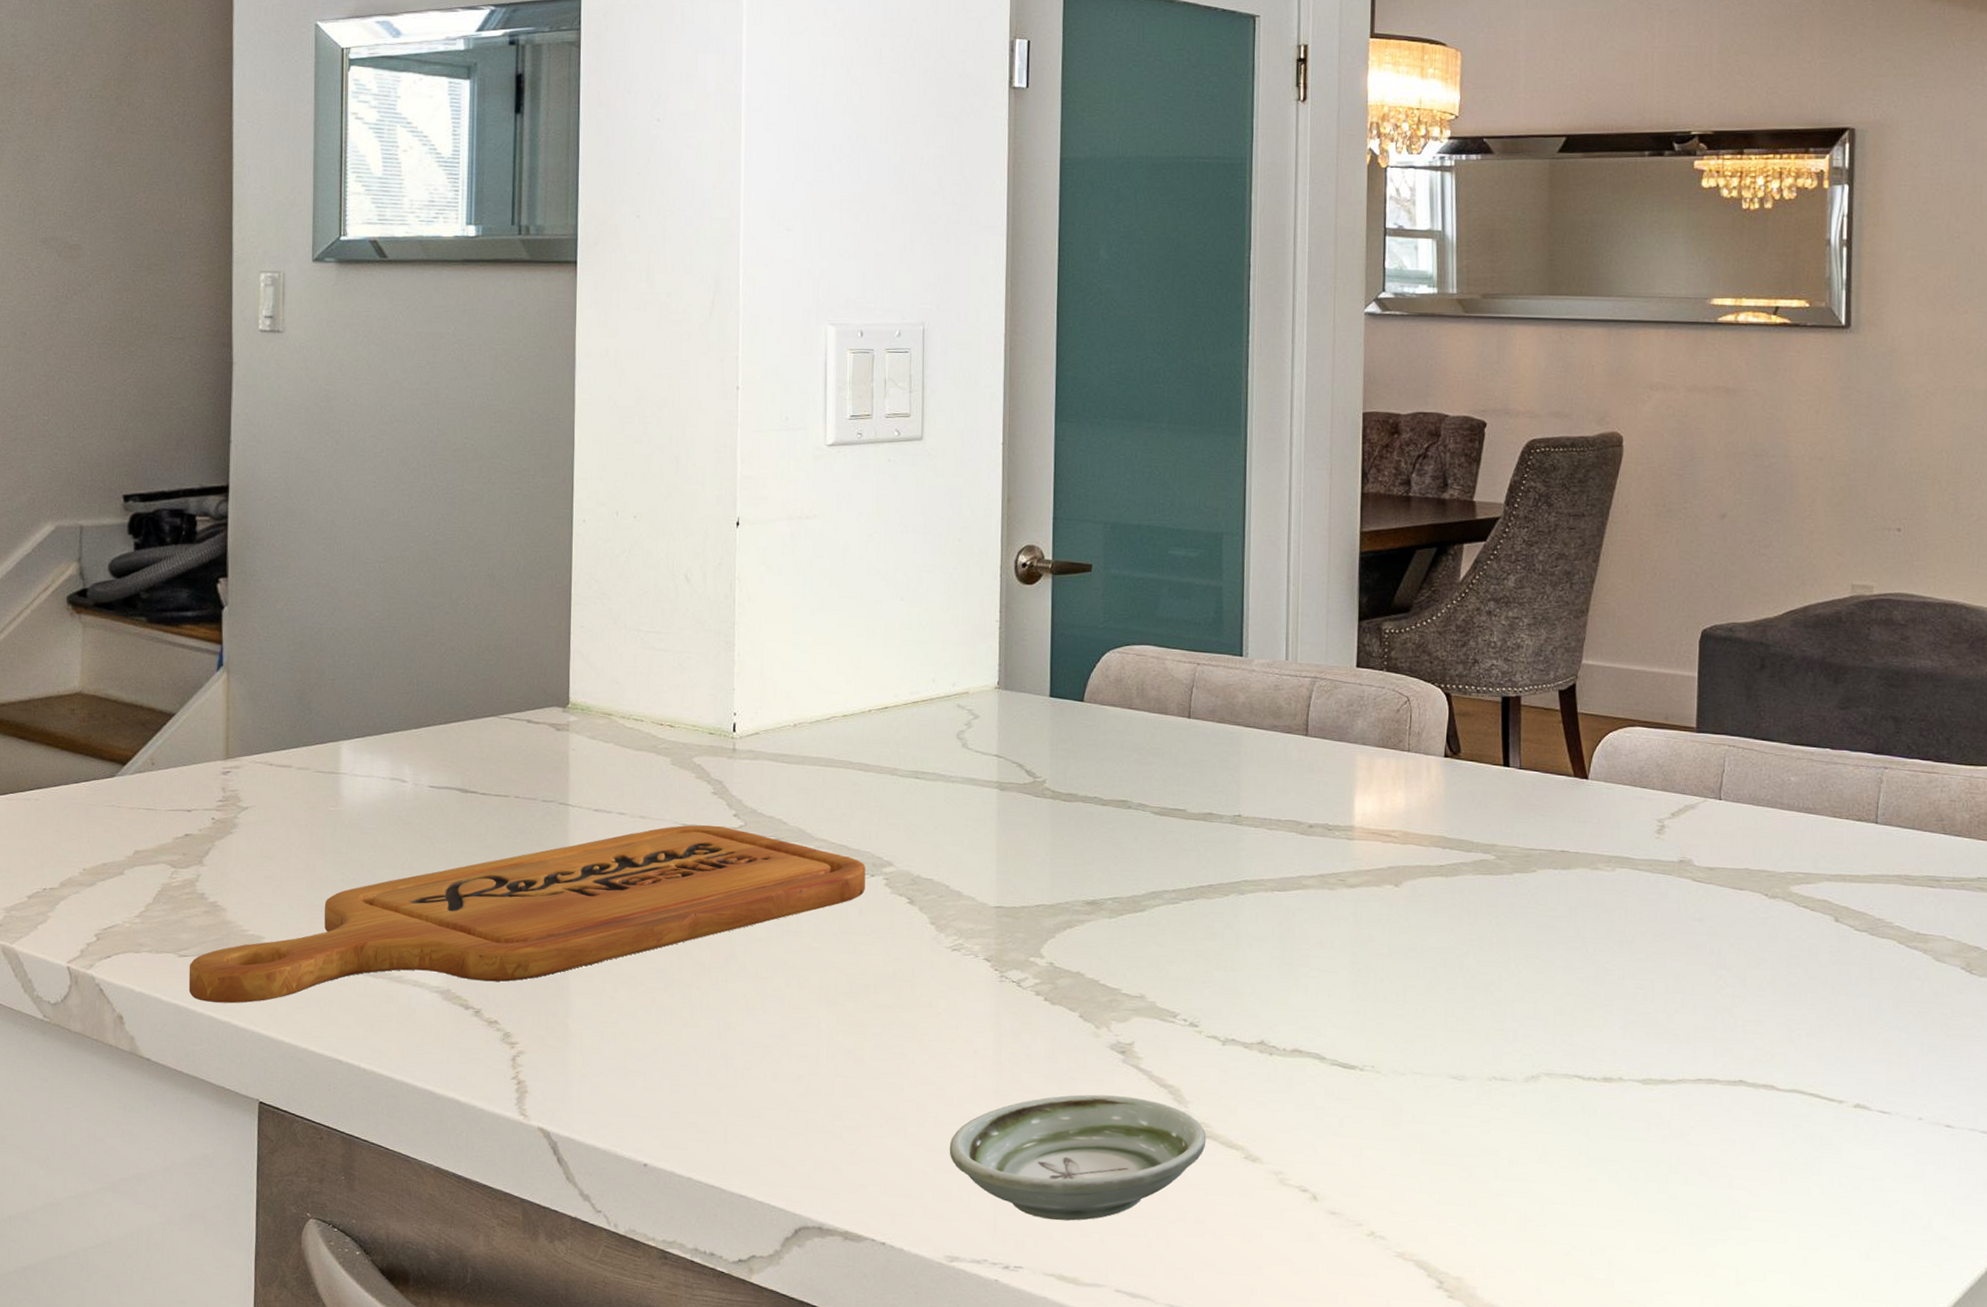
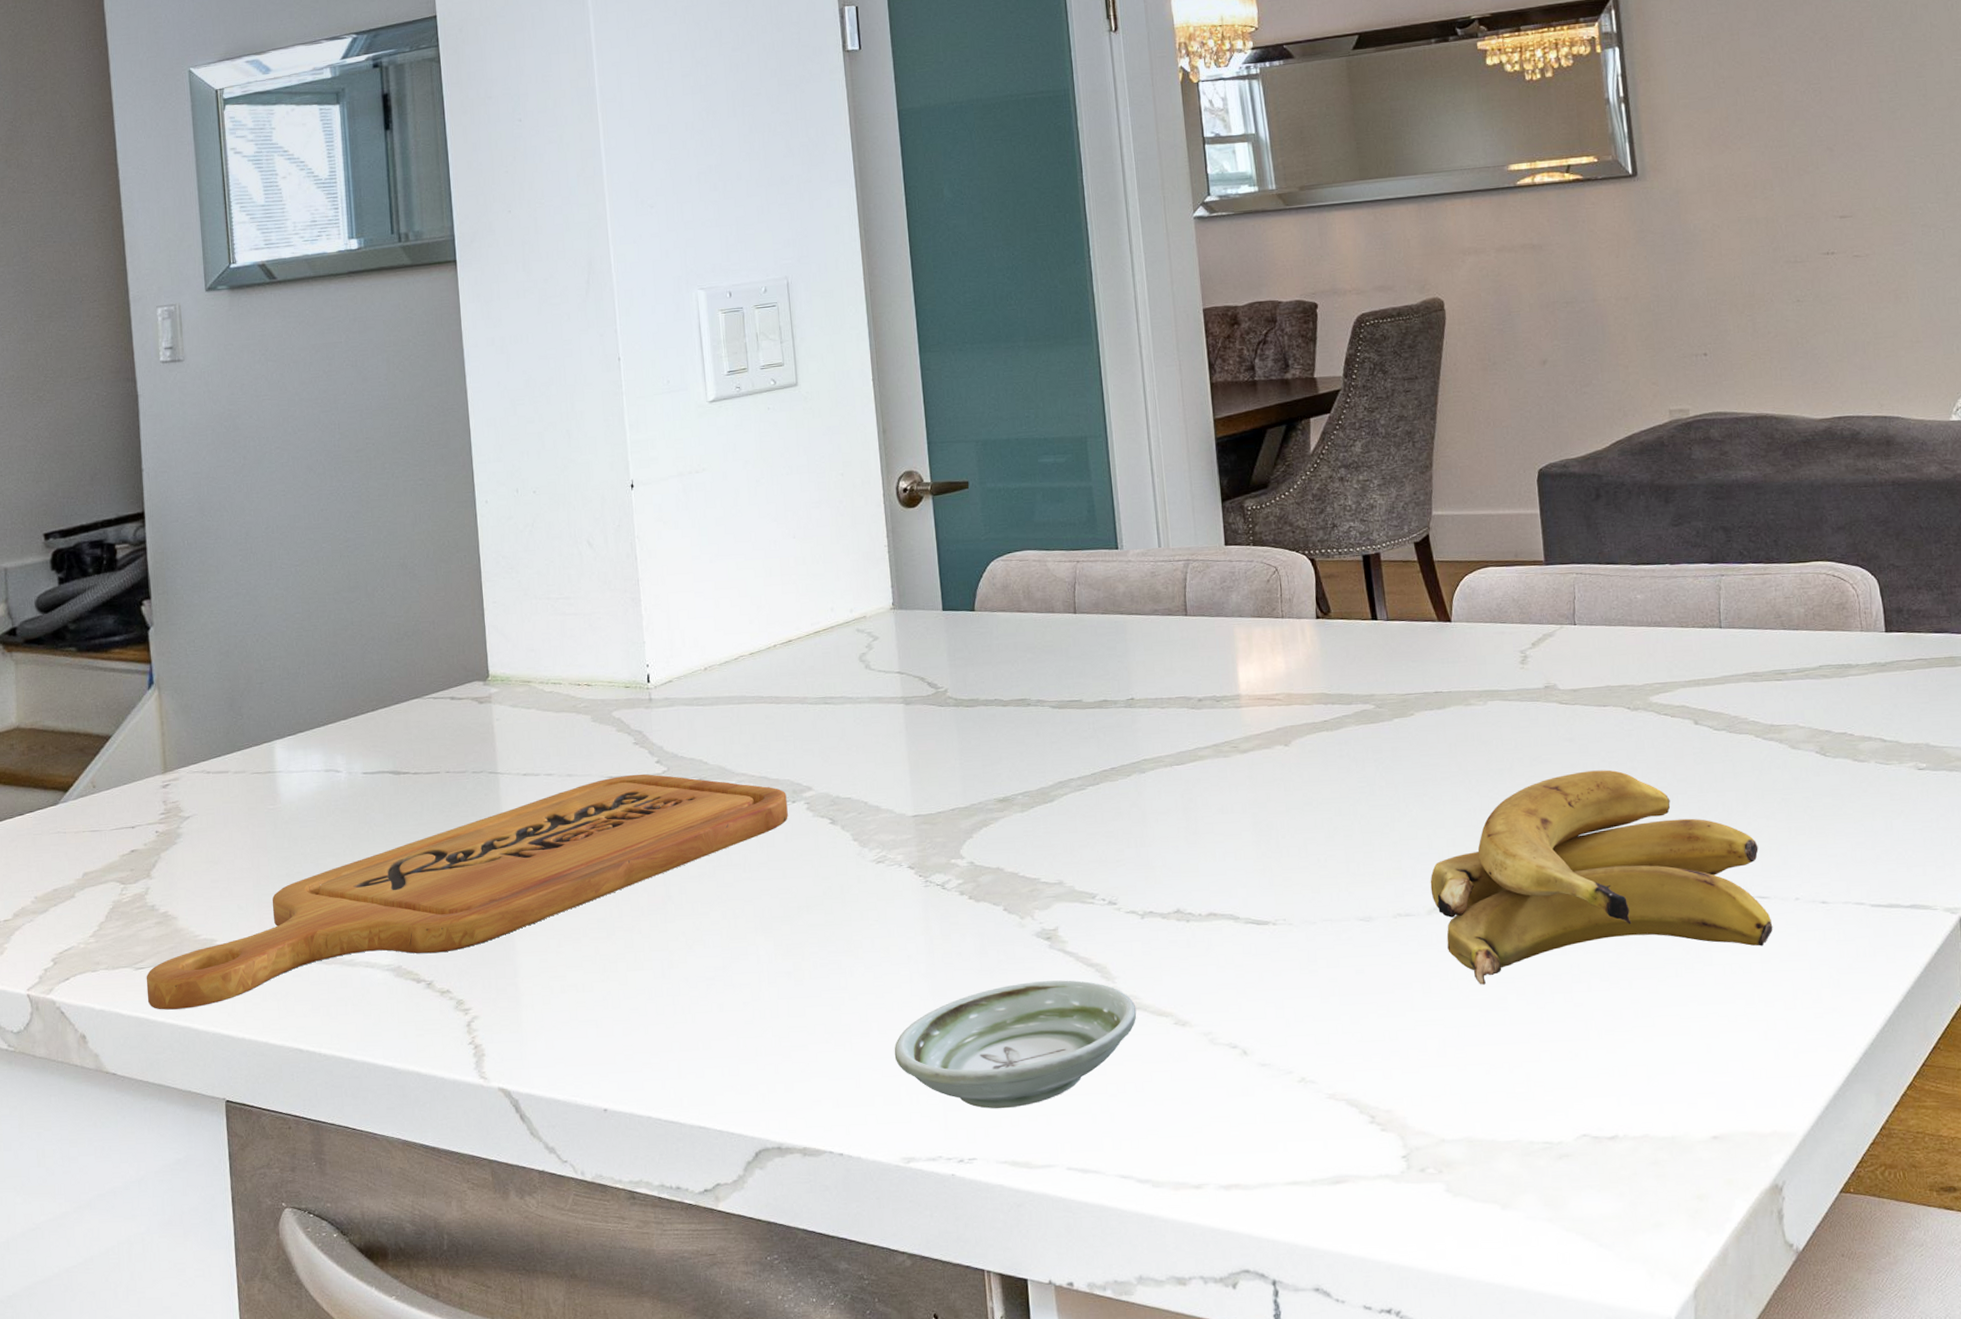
banana: none [1531,954,1891,1163] -> present [1430,769,1773,985]

